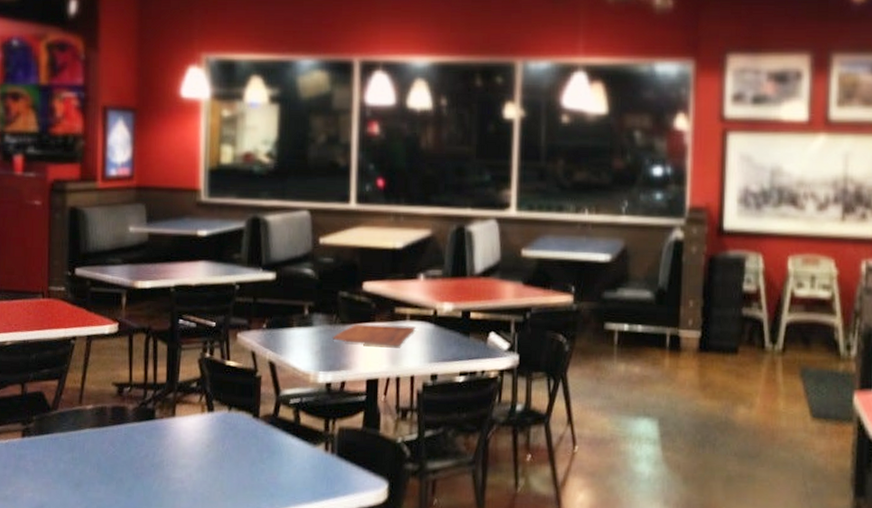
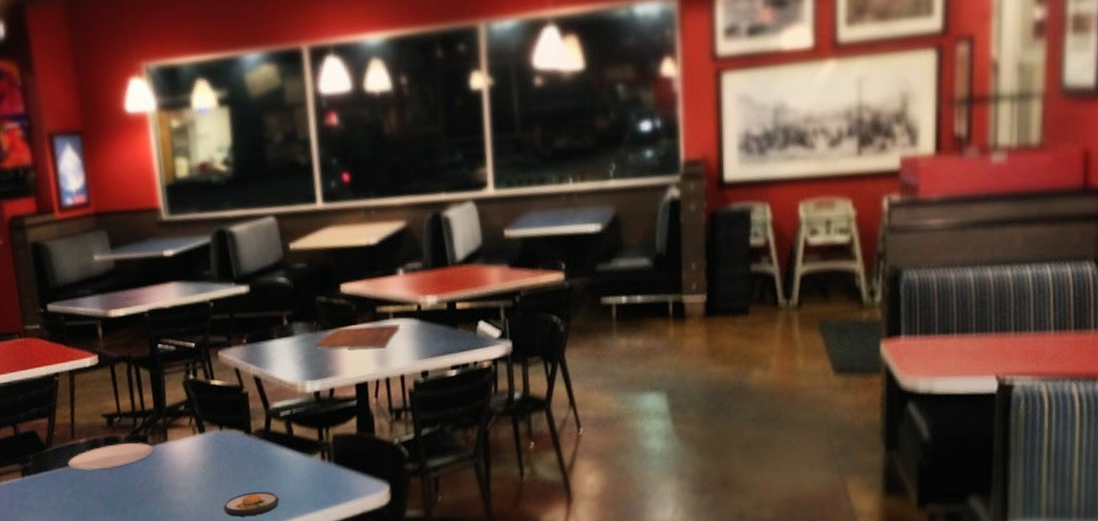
plate: none [71,414,160,439] -> present [67,442,154,471]
hamburger: none [221,476,278,501] -> present [223,492,279,517]

